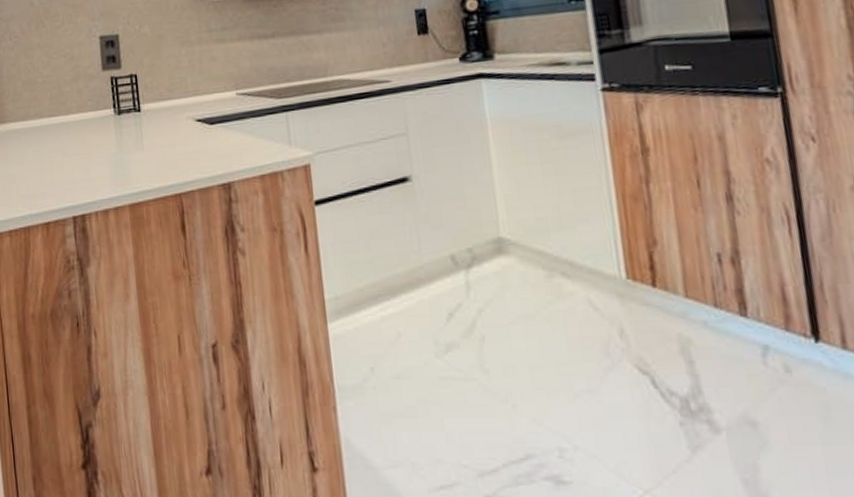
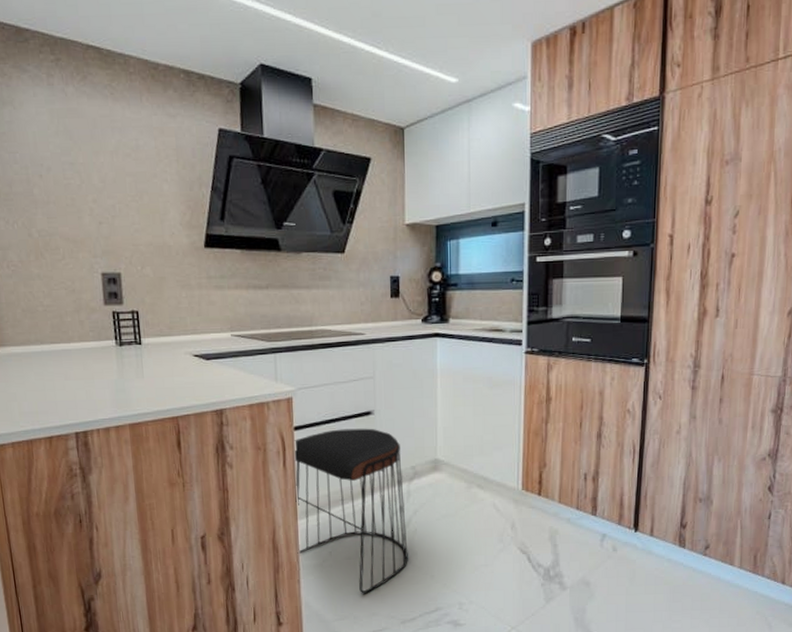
stool: none [316,199,478,431] -> present [294,428,408,595]

